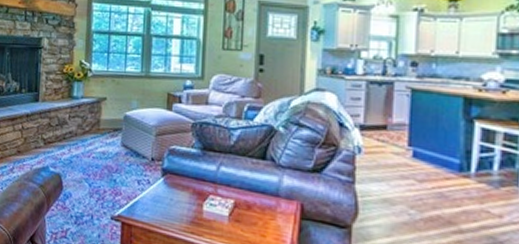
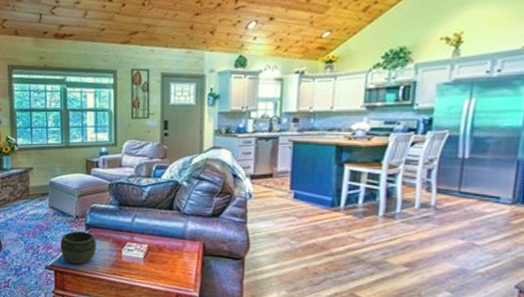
bowl: none [131,176,173,217] -> present [60,231,96,264]

